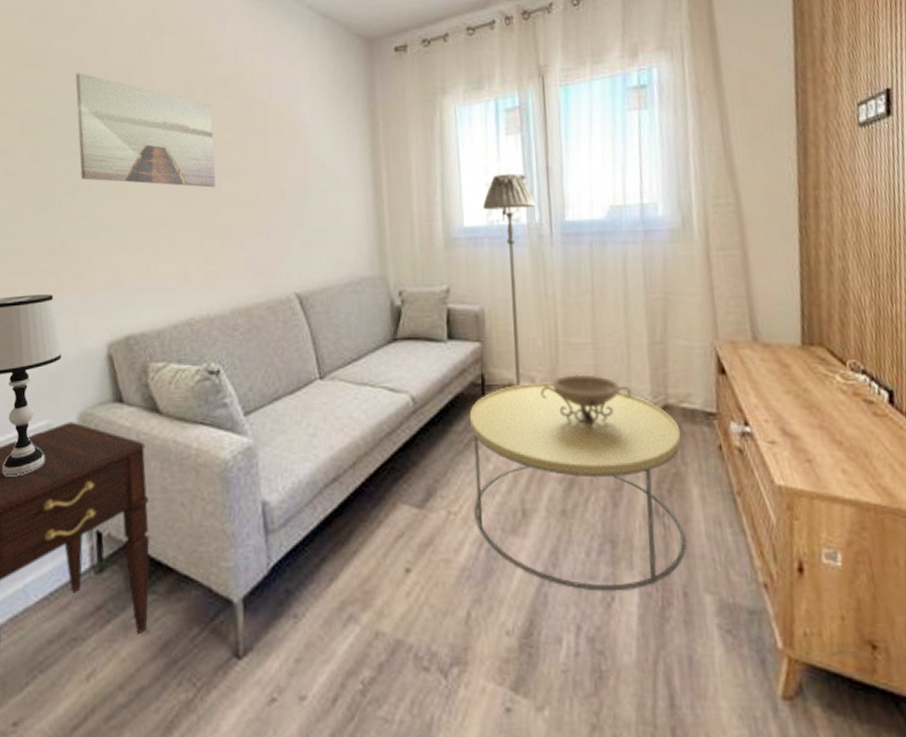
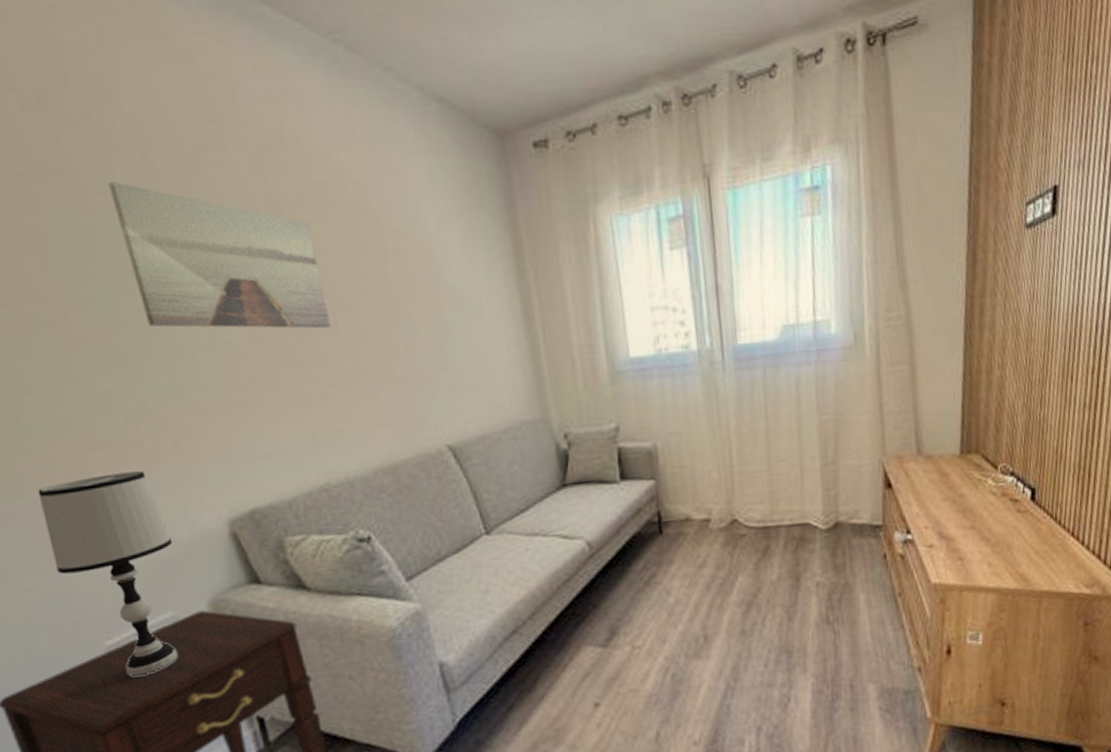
coffee table: present [469,382,686,592] -> none [647,512,853,697]
floor lamp: present [483,173,536,387] -> none [649,293,706,521]
decorative bowl: present [541,373,632,428] -> none [718,500,805,553]

